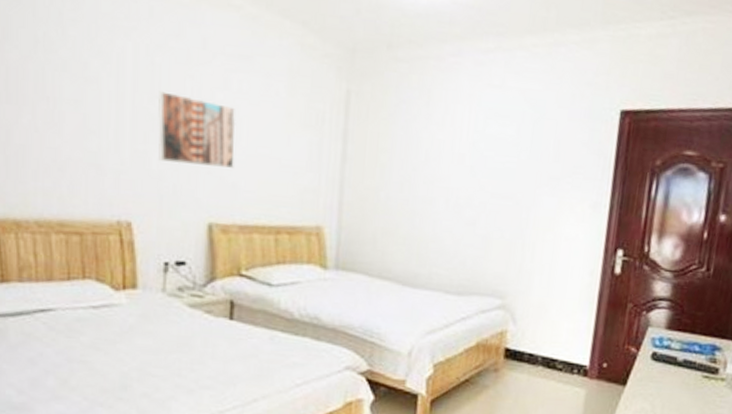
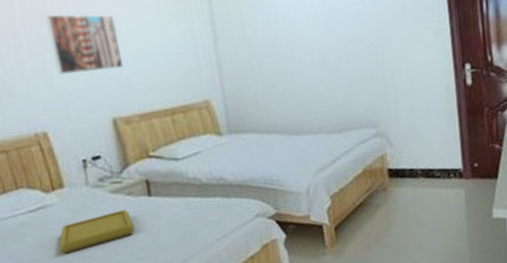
serving tray: none [116,328,206,363] -> present [59,209,135,254]

